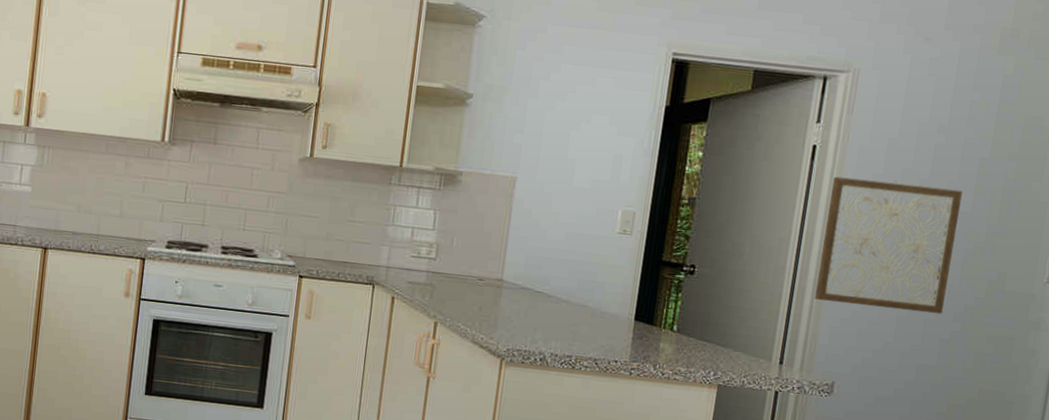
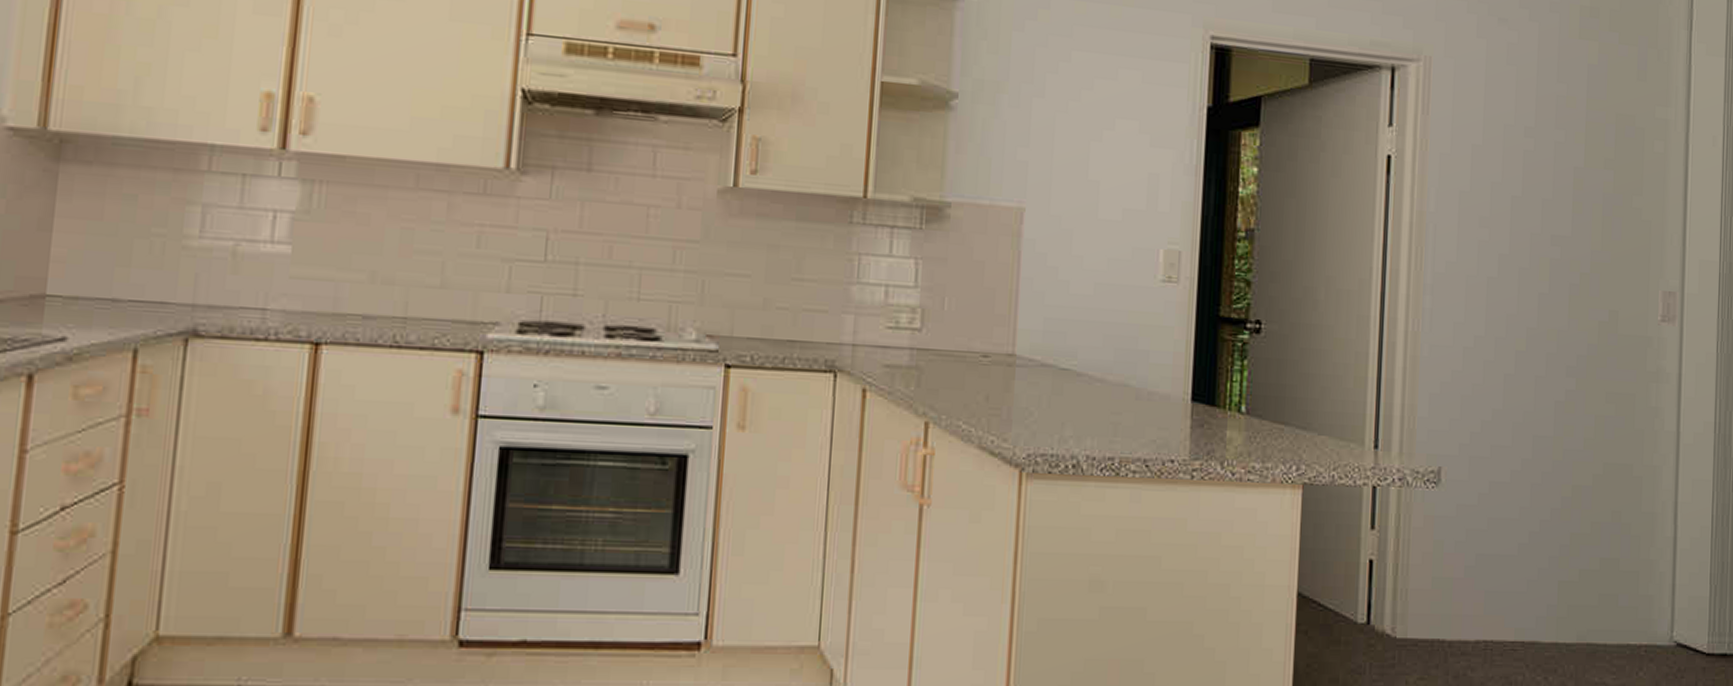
wall art: present [815,176,963,315] -> none [1408,195,1559,369]

